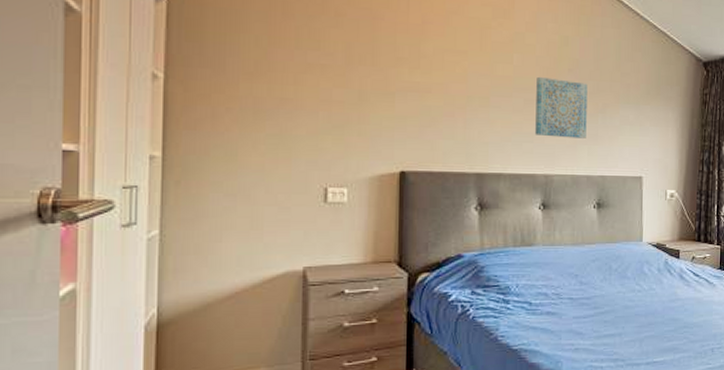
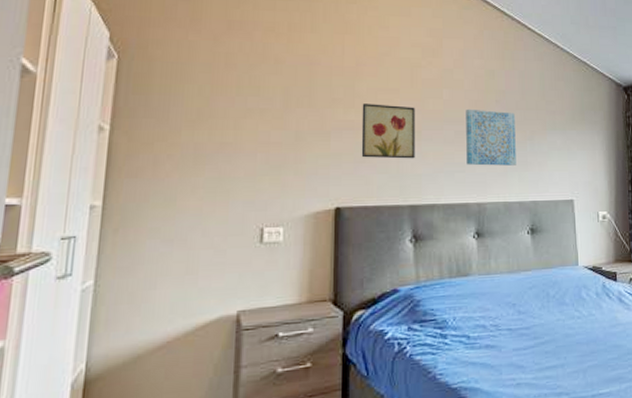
wall art: none [427,65,483,126] -> present [361,103,415,159]

